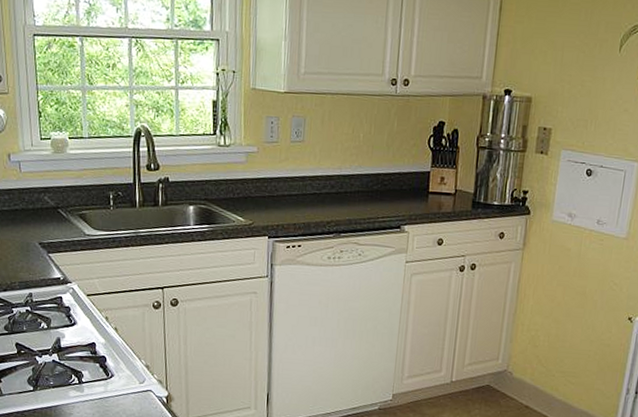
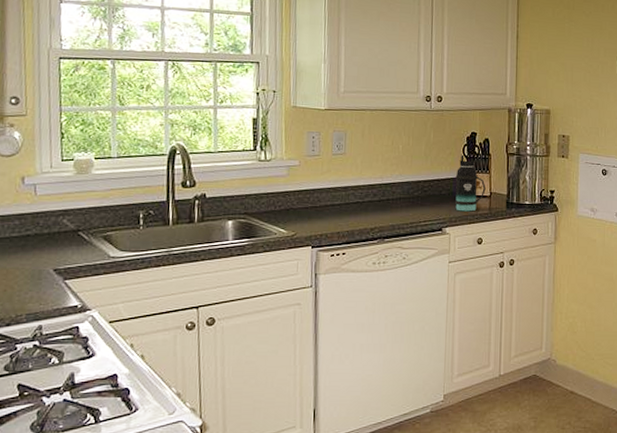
bottle: none [415,146,451,210] -> present [454,154,486,212]

